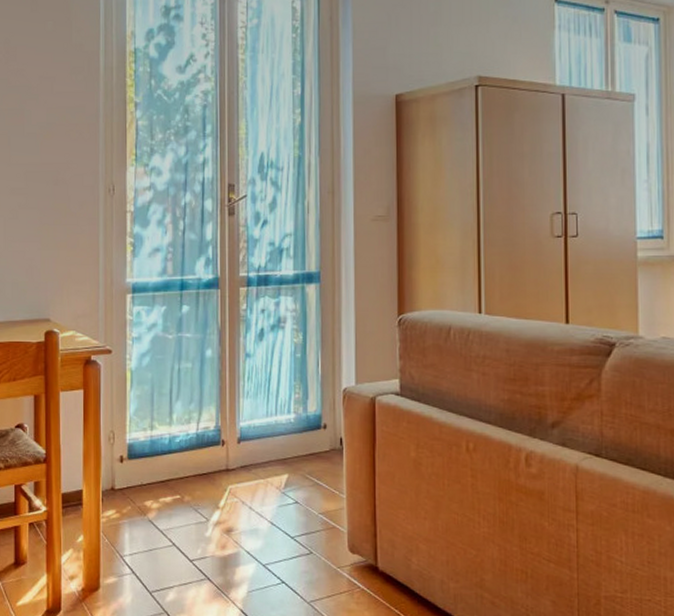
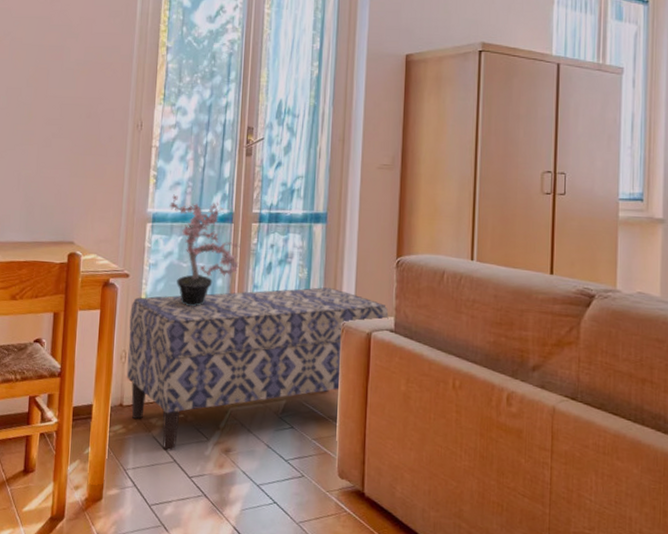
bench: none [115,352,393,535] -> present [126,287,389,451]
potted plant: none [149,261,230,379] -> present [169,194,241,306]

